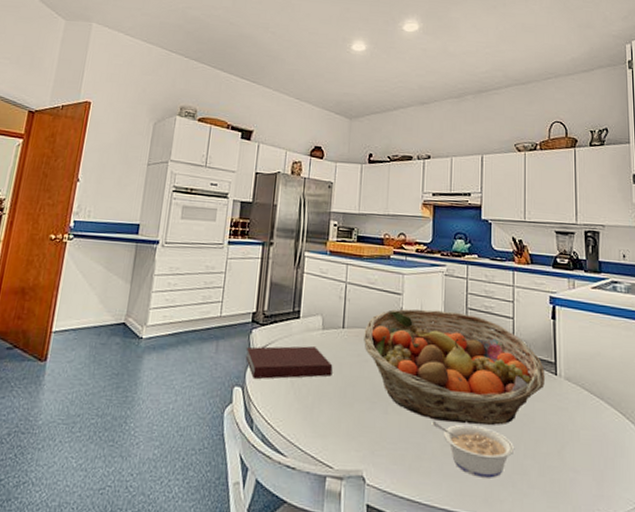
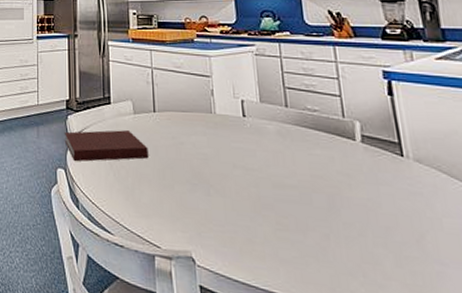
fruit basket: present [364,309,545,426] -> none [176,90,389,211]
legume: present [431,421,514,478] -> none [259,204,360,267]

